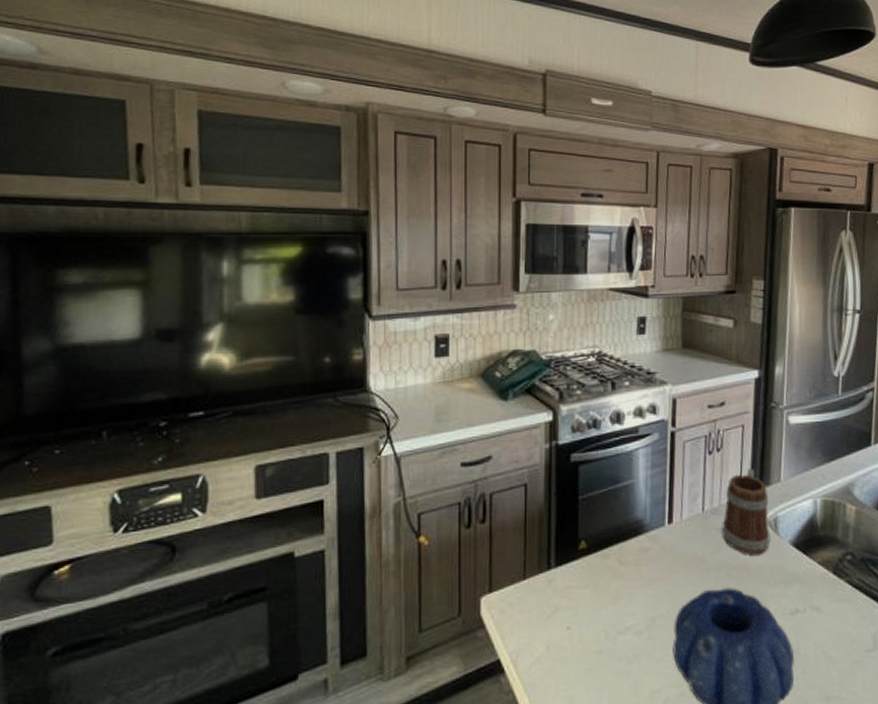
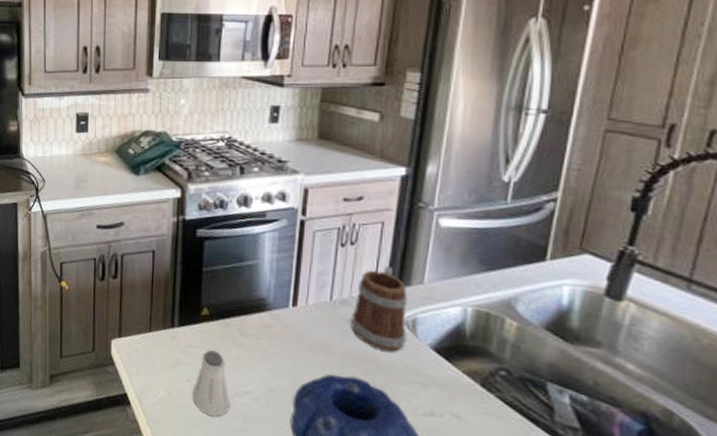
saltshaker: none [573,587,612,665] -> present [192,350,230,417]

